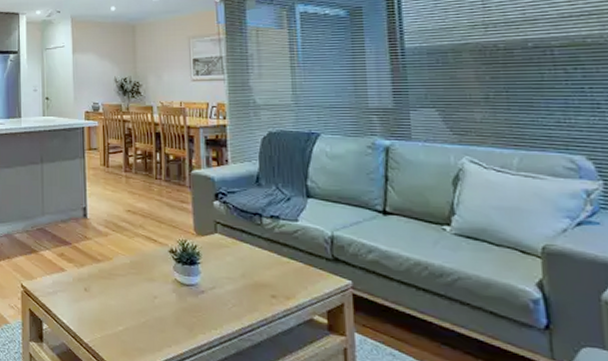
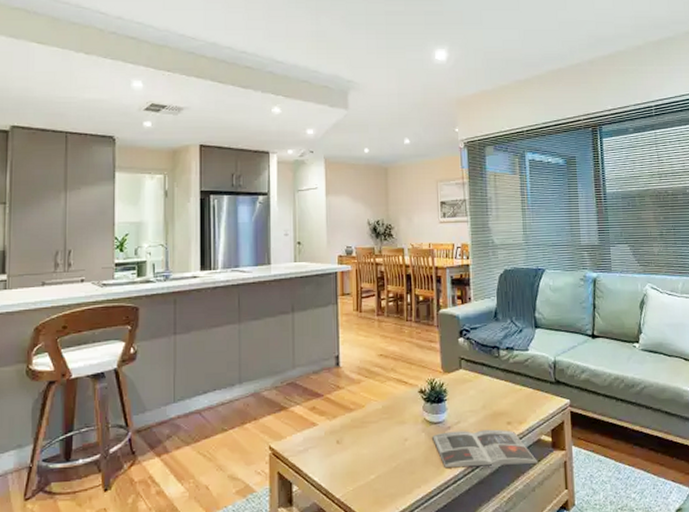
magazine: none [184,295,311,345] -> present [432,429,539,468]

